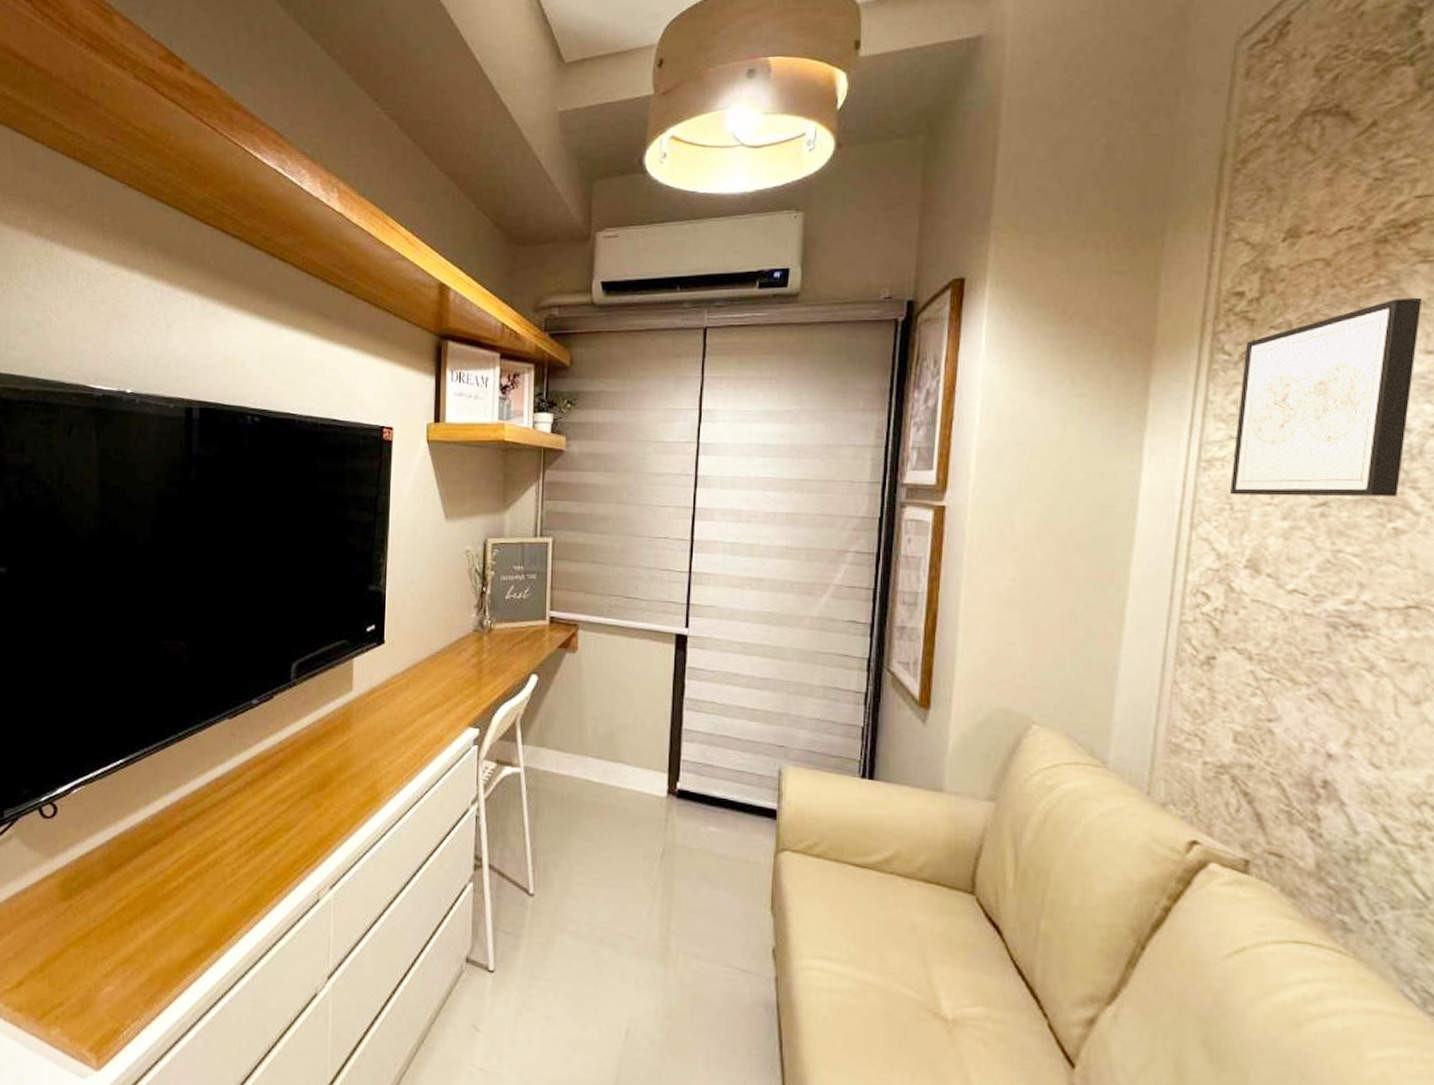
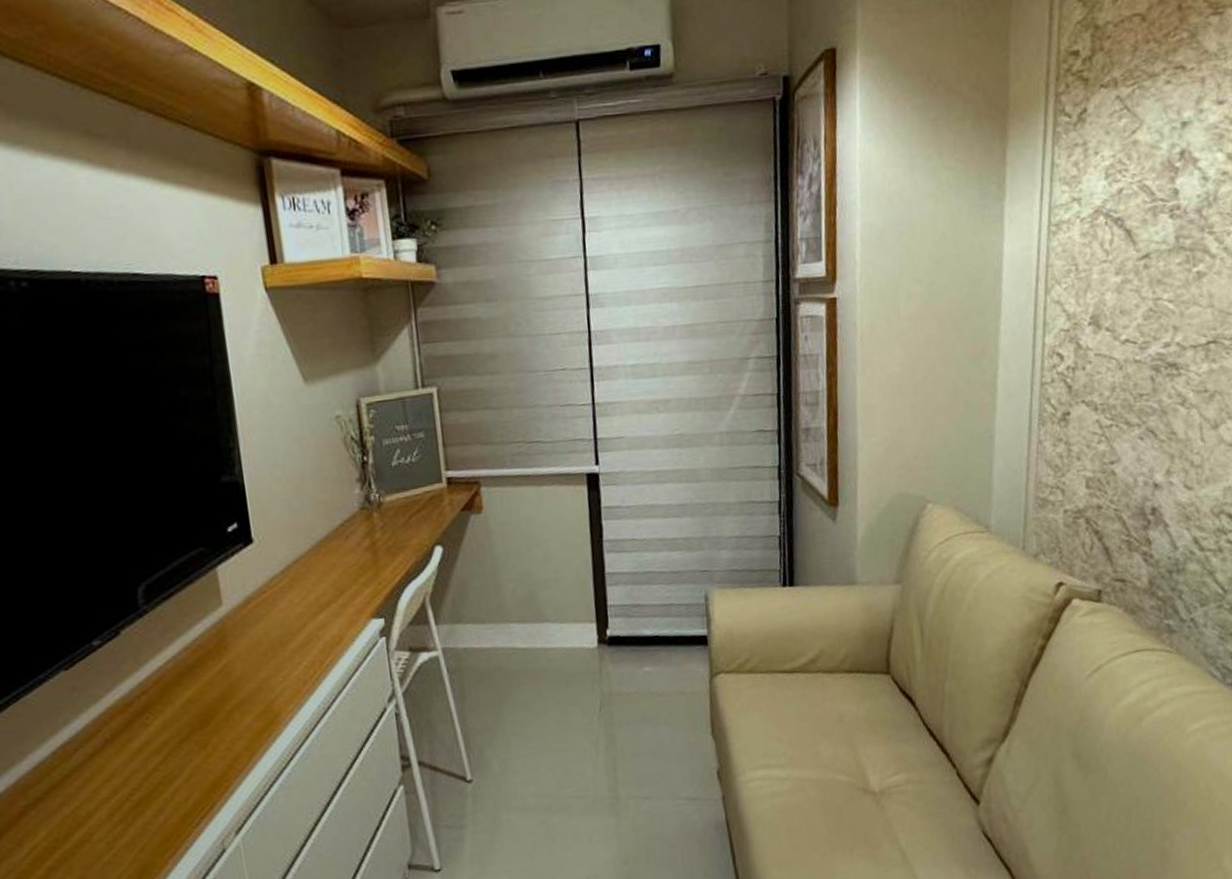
wall art: present [1229,297,1423,497] -> none [1074,49,1215,256]

